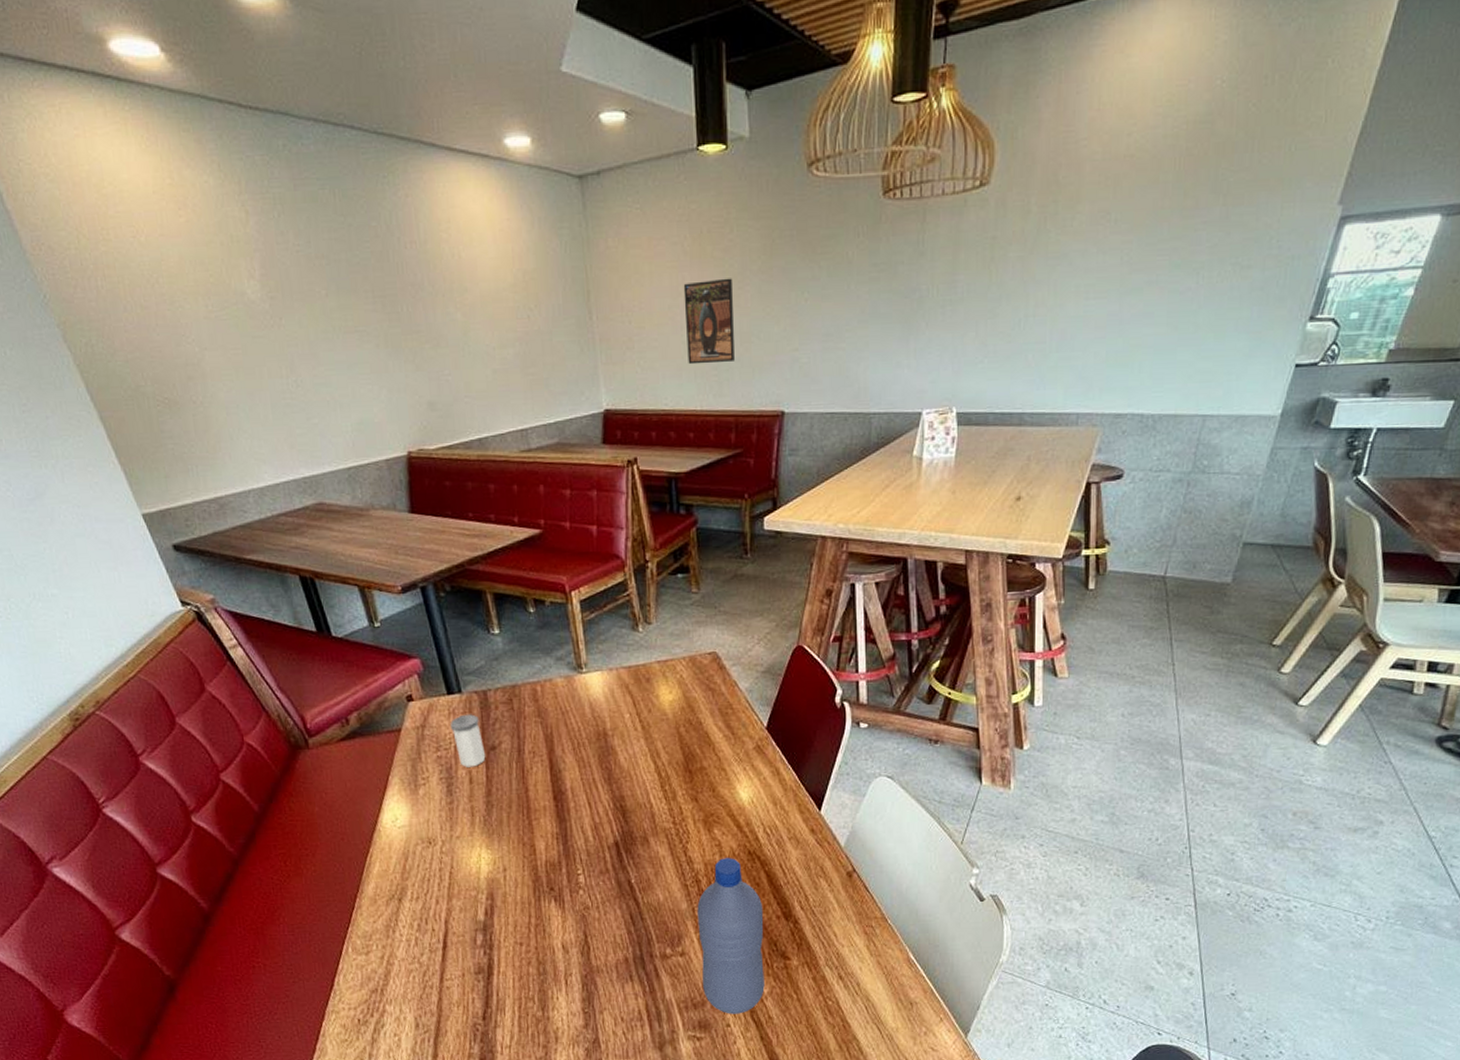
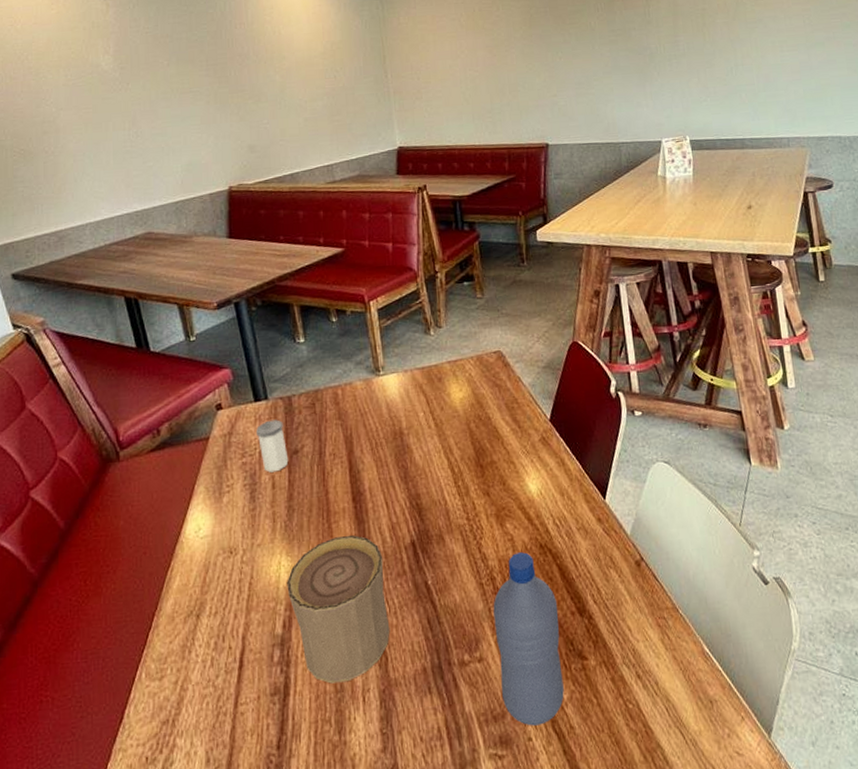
cup: none [487,832,592,967] -> present [287,534,390,684]
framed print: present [683,278,735,365] -> none [461,43,505,110]

